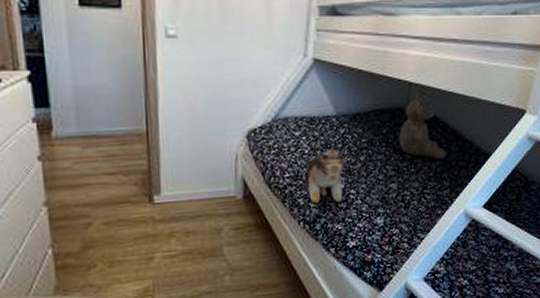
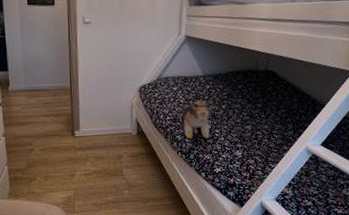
teddy bear: present [399,93,446,159] -> none [251,59,289,108]

